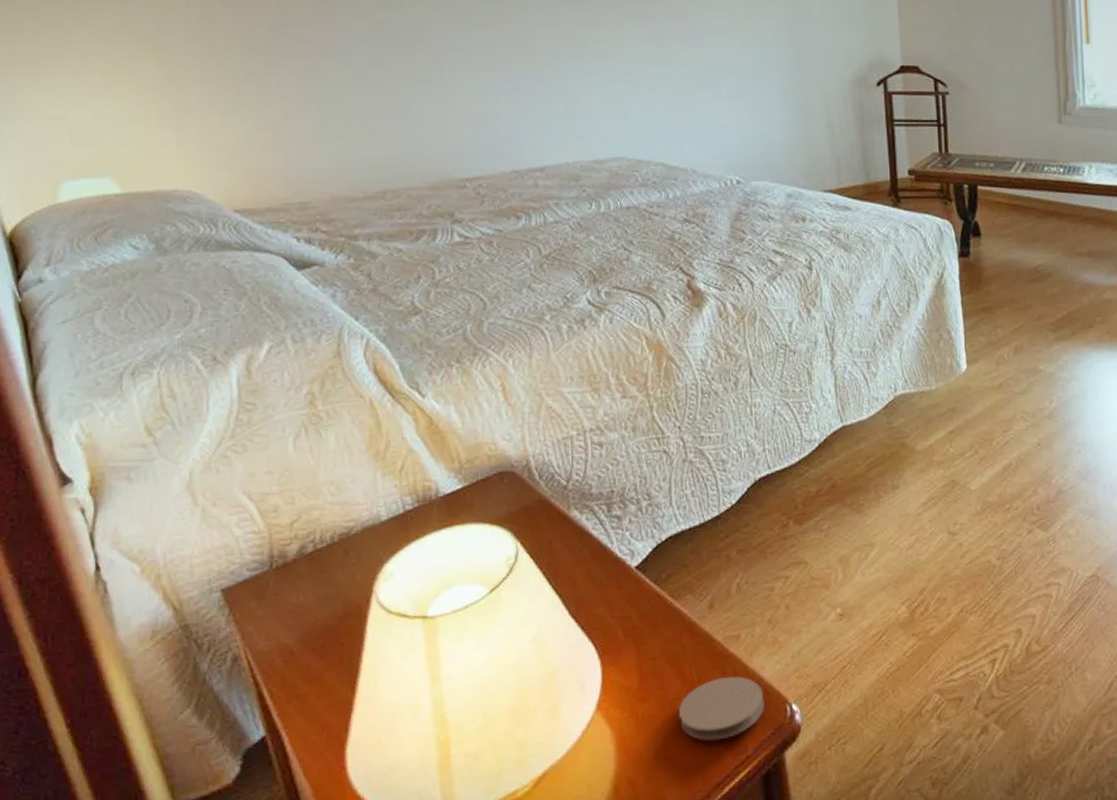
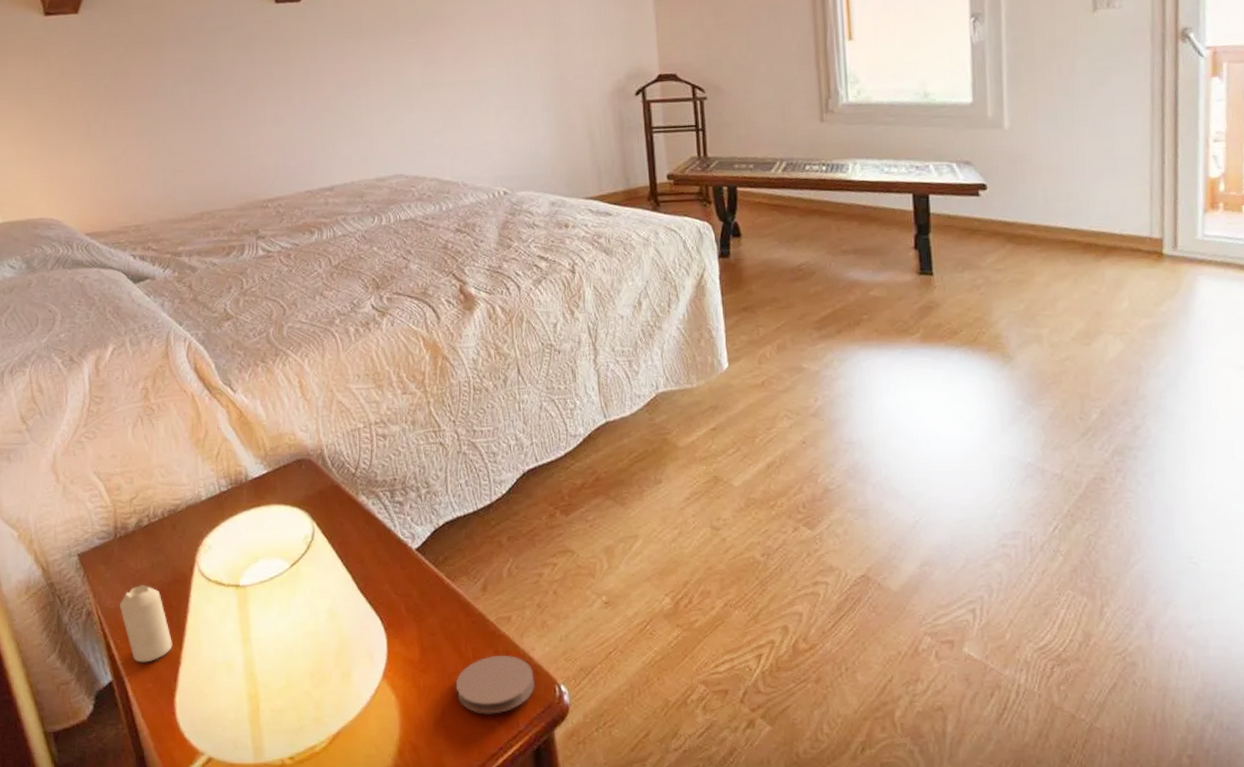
candle: none [276,621,343,712] -> present [120,585,173,663]

